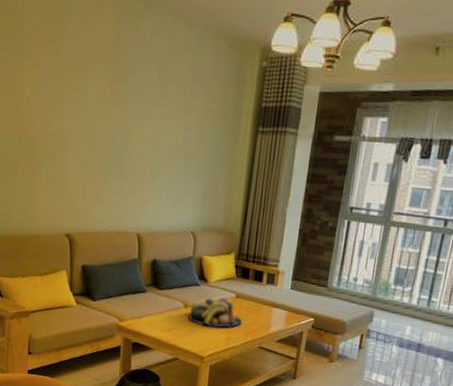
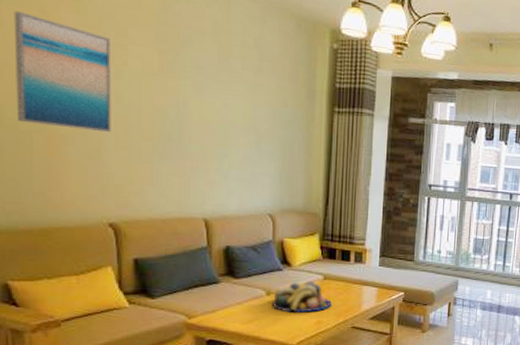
wall art: none [8,56,75,156] -> present [14,11,112,133]

